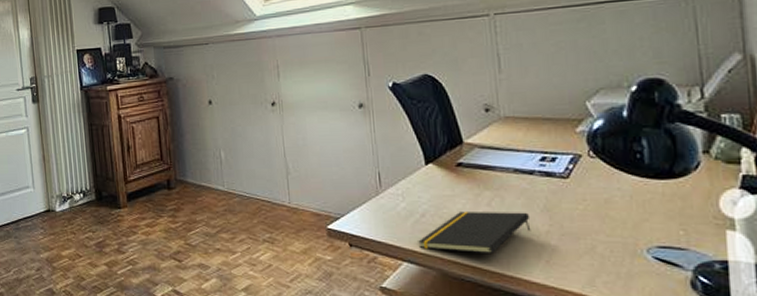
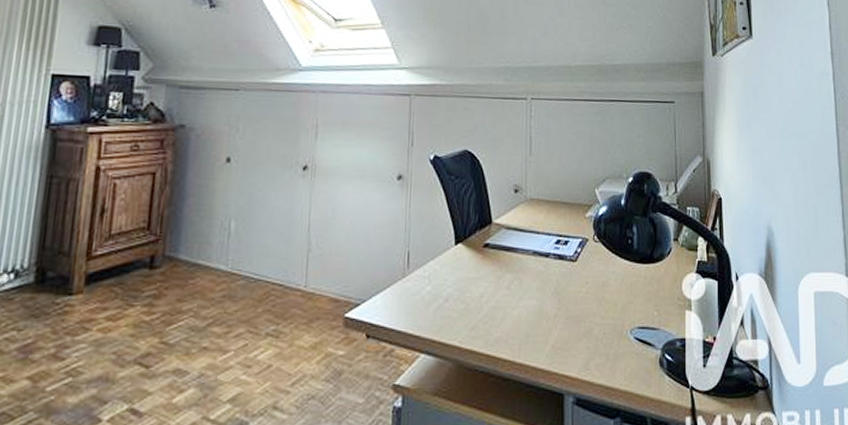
notepad: present [418,211,531,253] -> none [438,294,543,340]

